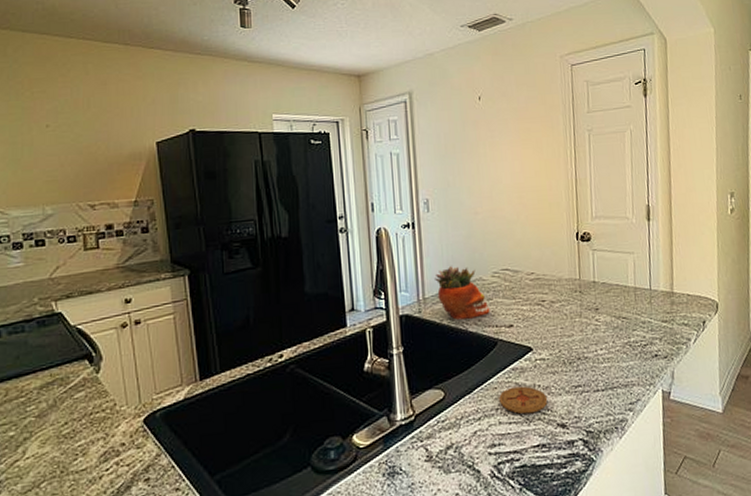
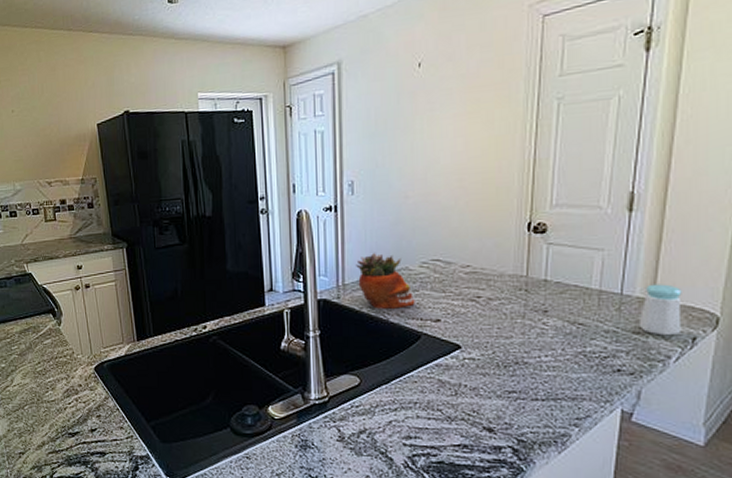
coaster: present [499,386,548,415] -> none [419,383,475,413]
salt shaker: none [665,278,695,322] -> present [638,284,682,336]

